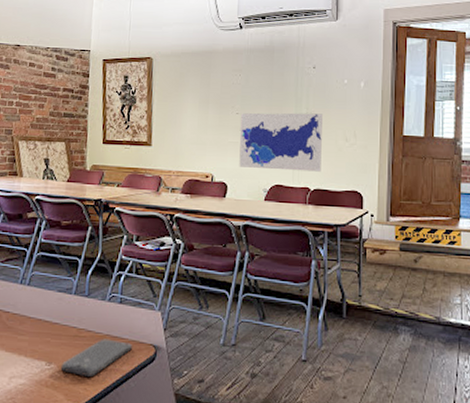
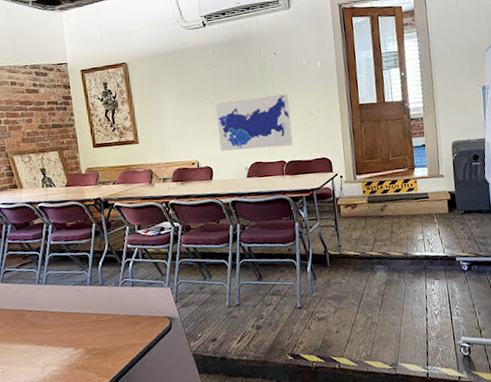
smartphone: present [60,338,132,377] -> none [87,318,149,354]

